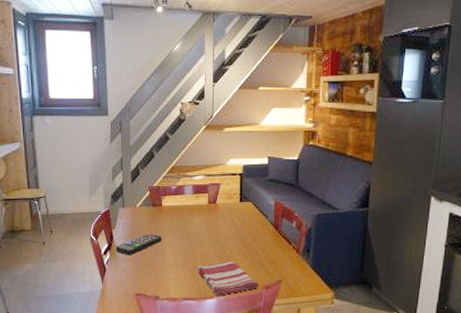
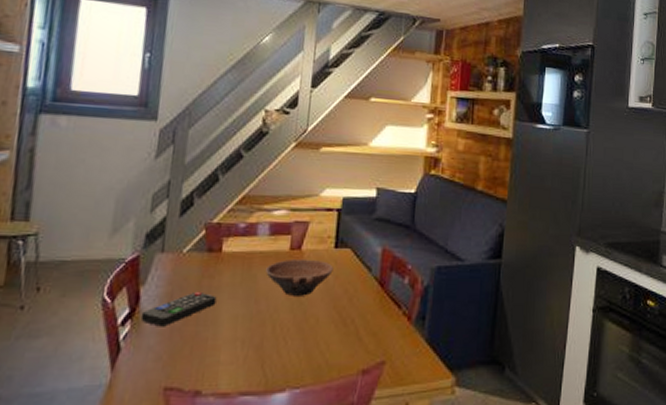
bowl: none [193,210,240,236] -> present [266,258,334,296]
dish towel: present [197,260,259,297] -> none [265,333,354,388]

